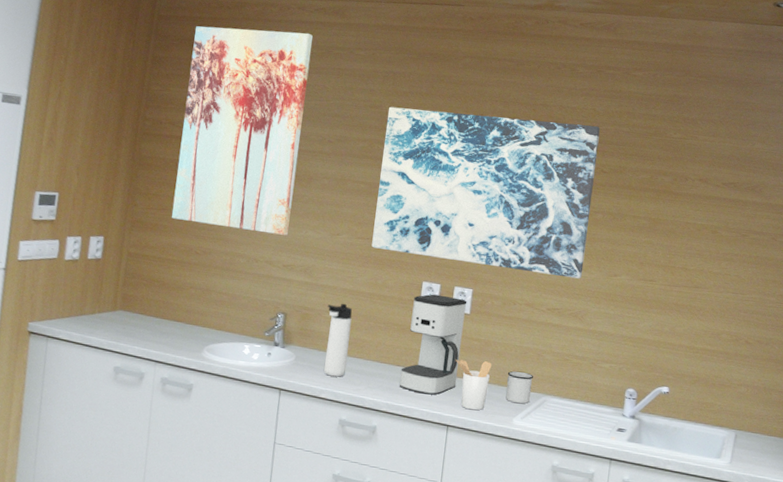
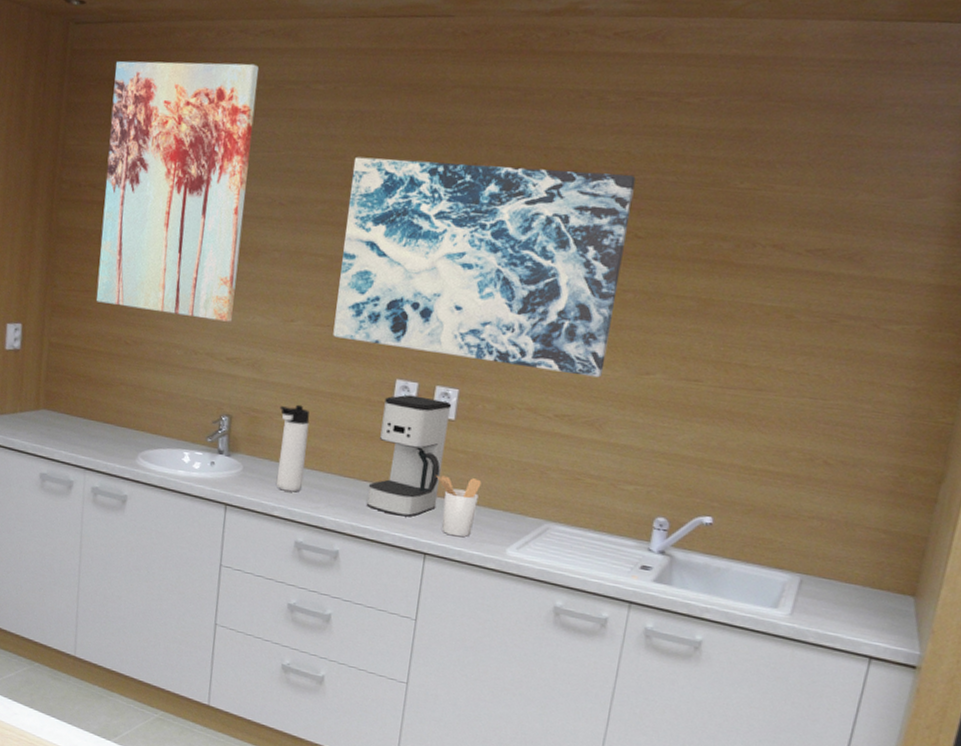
mug: present [506,371,533,404] -> none [498,491,534,532]

